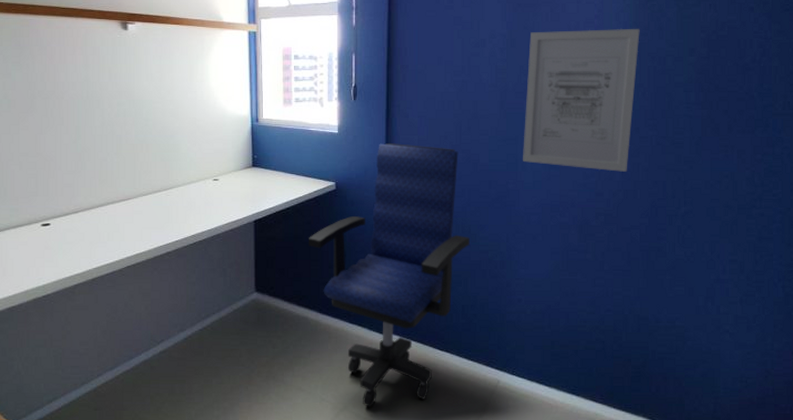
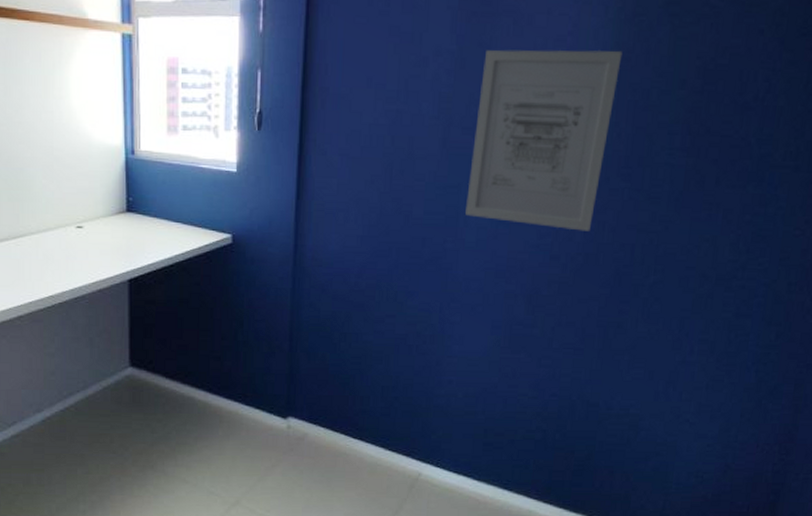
office chair: present [309,143,470,407] -> none [197,187,395,502]

